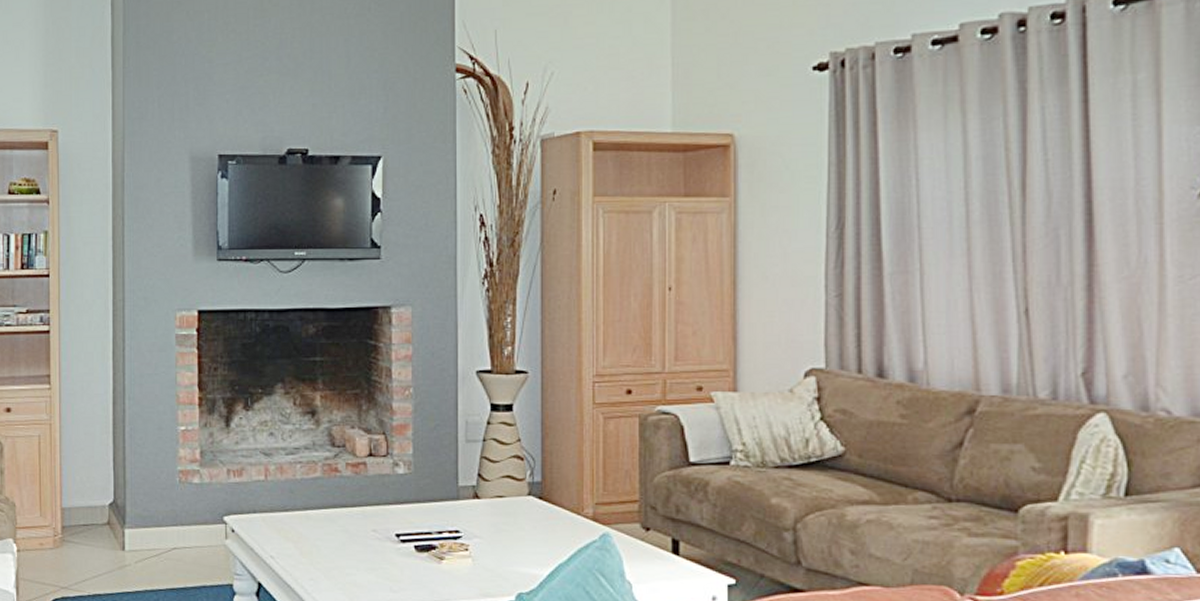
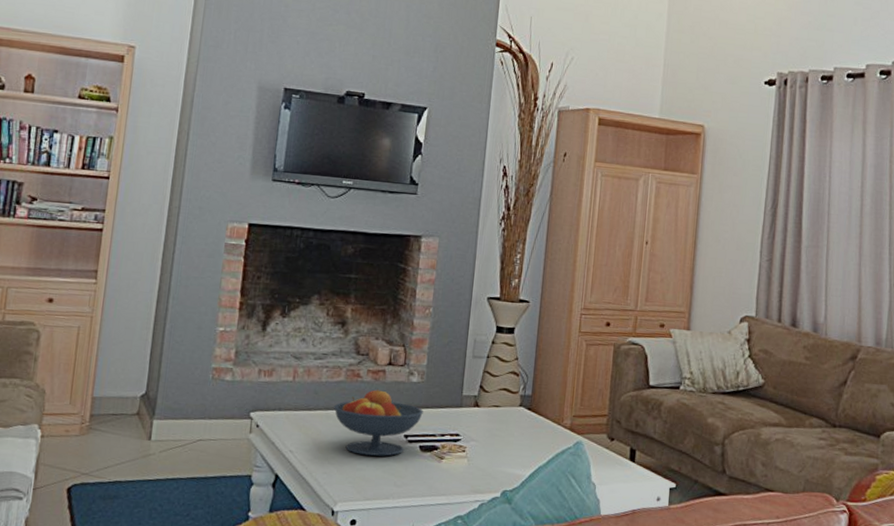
fruit bowl: none [313,483,414,559] -> present [334,389,423,456]

